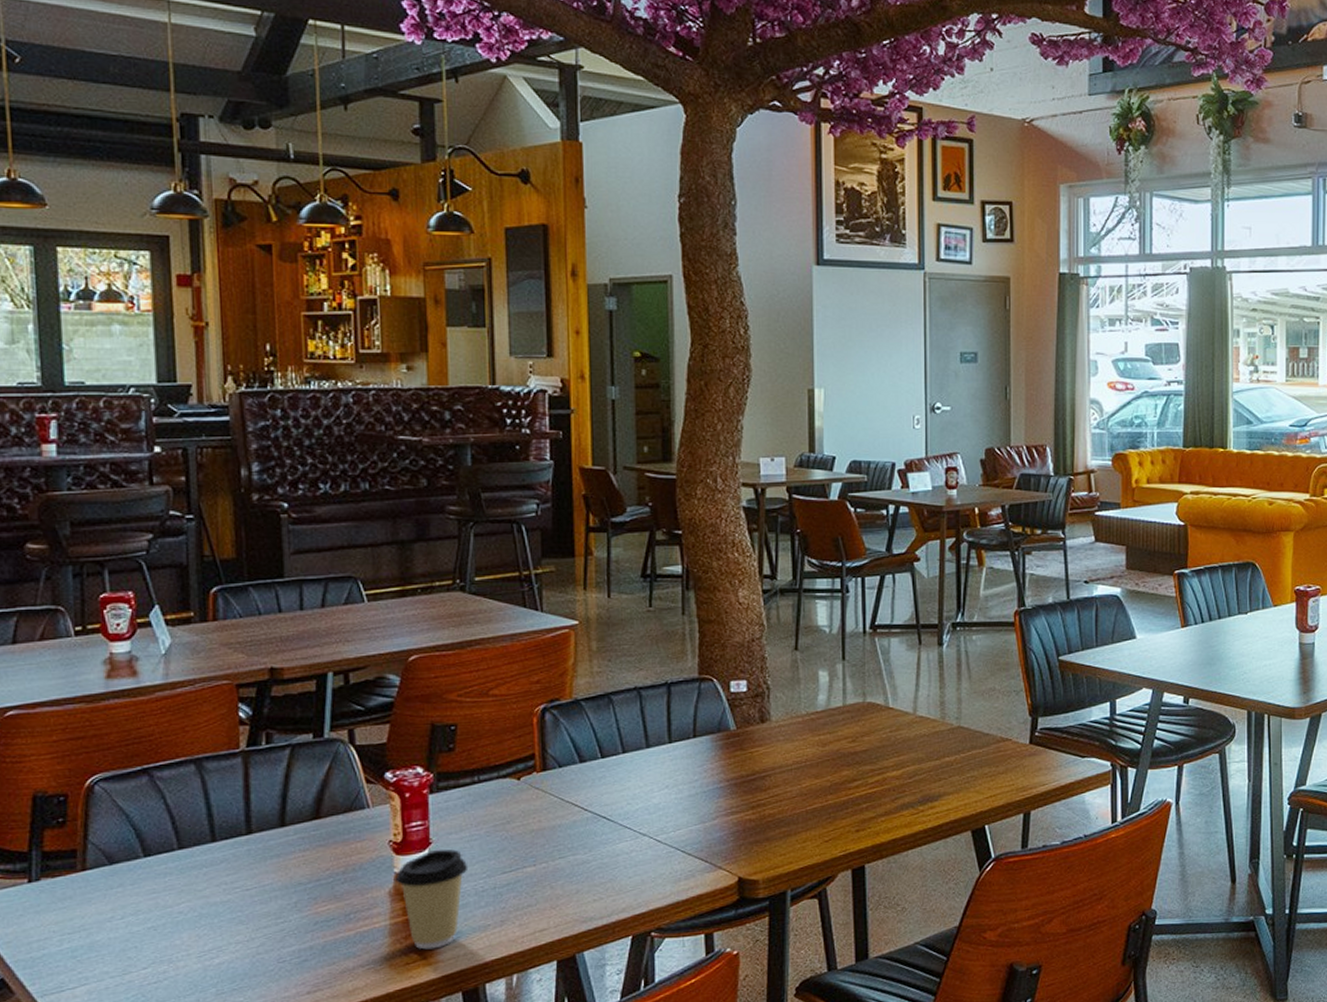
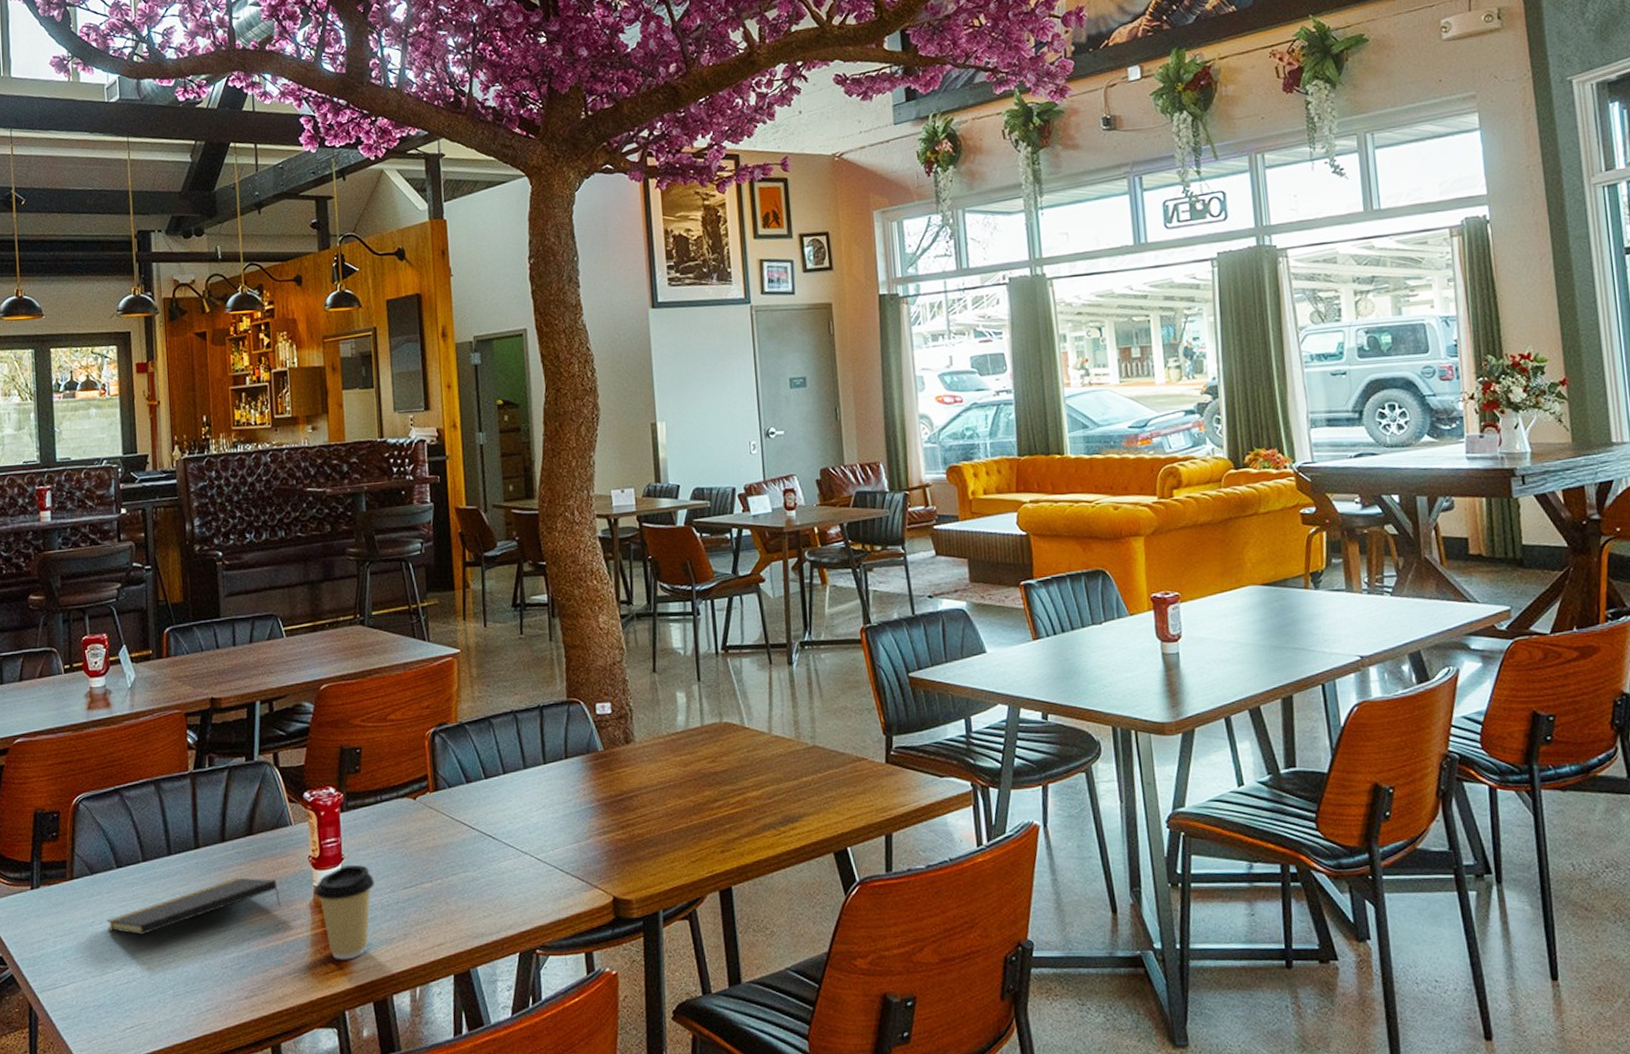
notepad: none [130,864,355,930] -> present [106,877,282,935]

